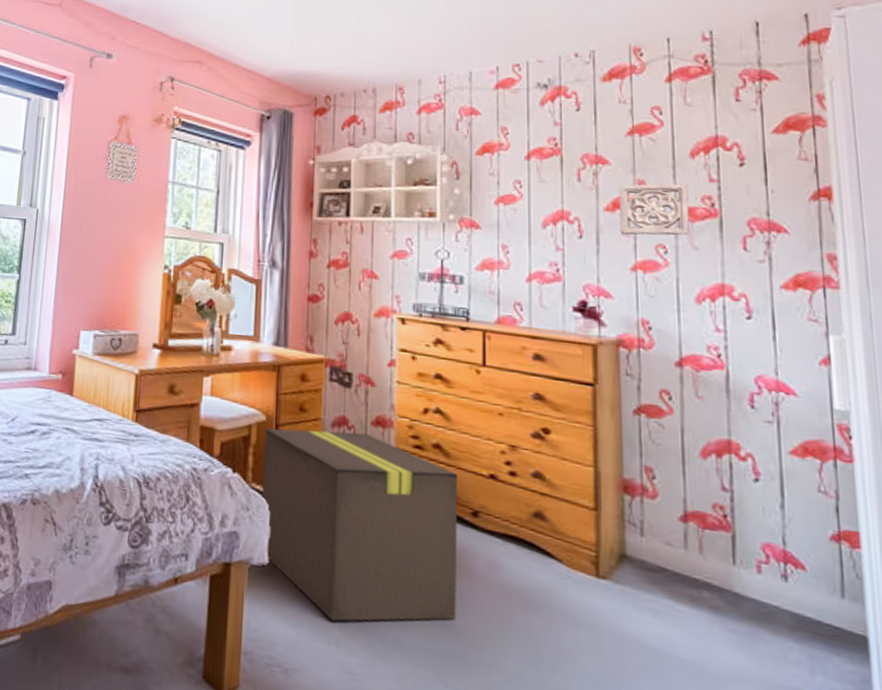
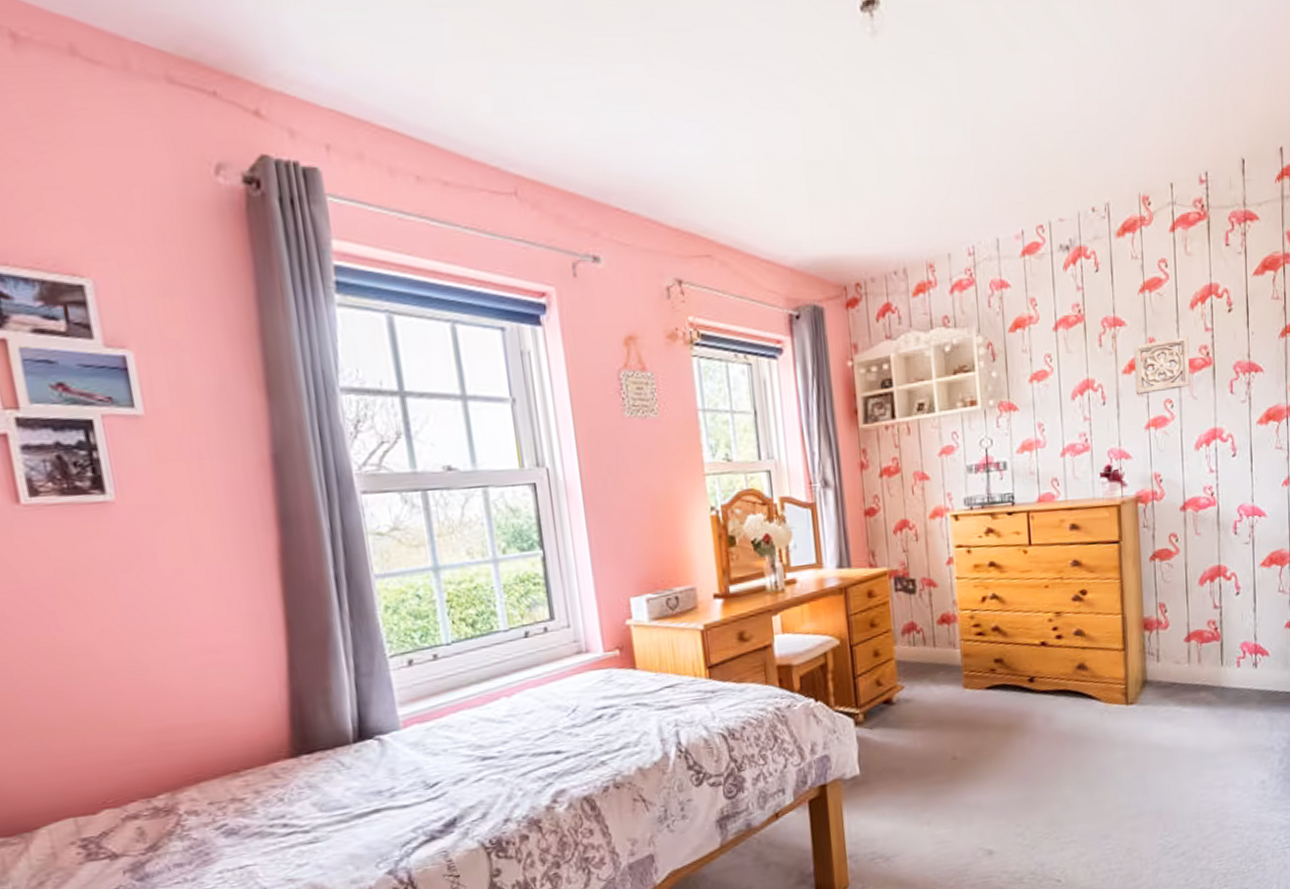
cardboard box: present [262,428,459,622] -> none [840,633,1023,805]

